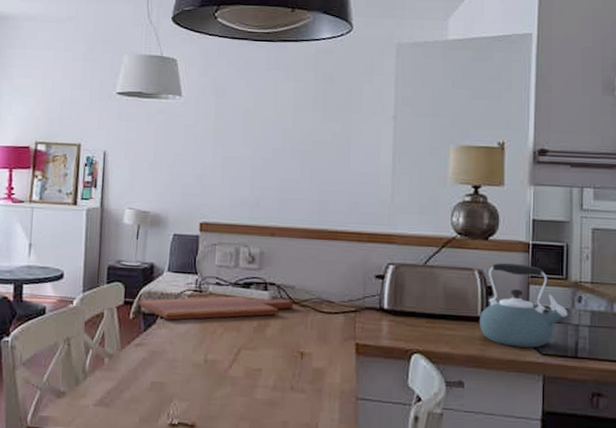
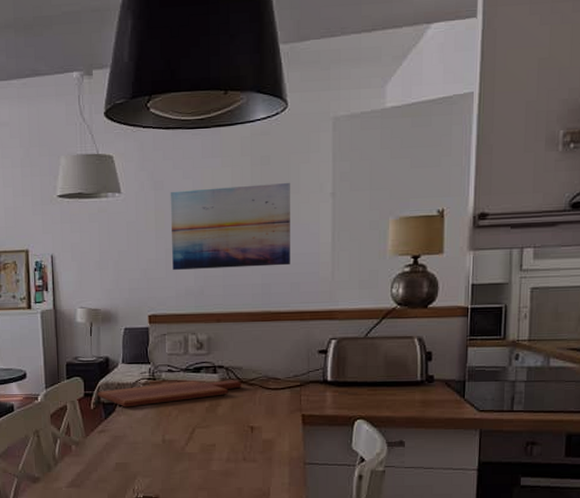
wall art: none [229,99,352,184] -> present [170,182,290,271]
kettle: present [479,262,568,348] -> none [418,328,505,406]

